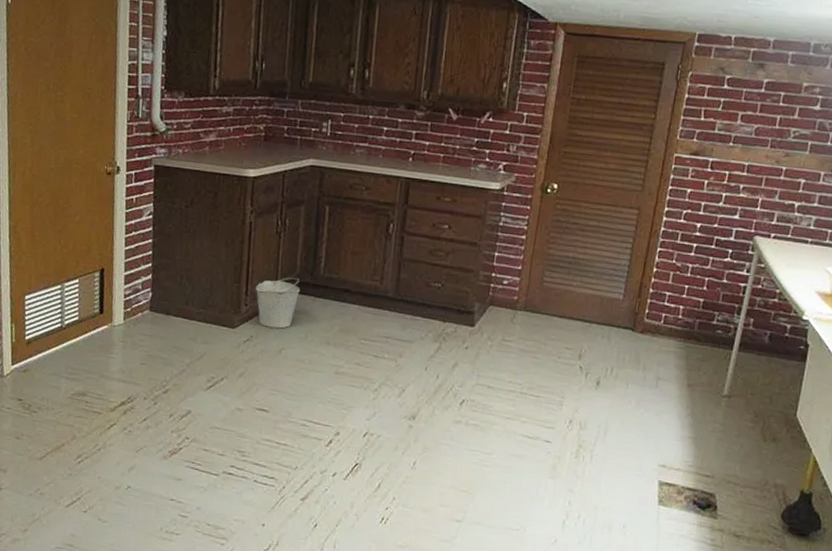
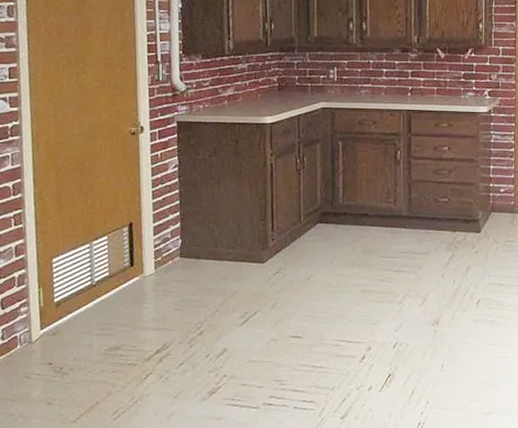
bucket: present [255,277,300,329] -> none [280,208,323,258]

